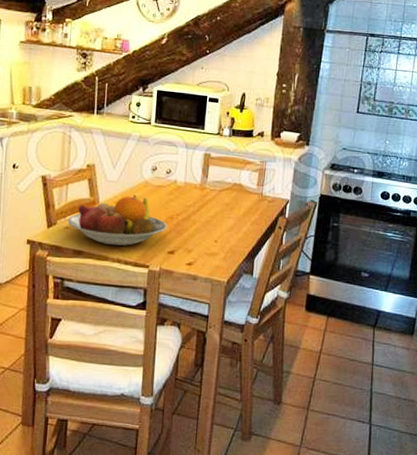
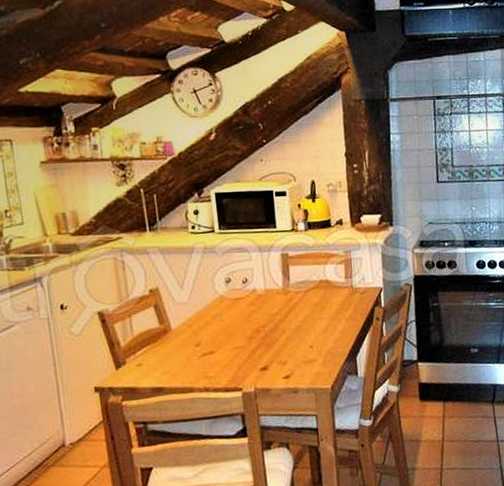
fruit bowl: present [67,194,167,246] -> none [137,312,255,375]

